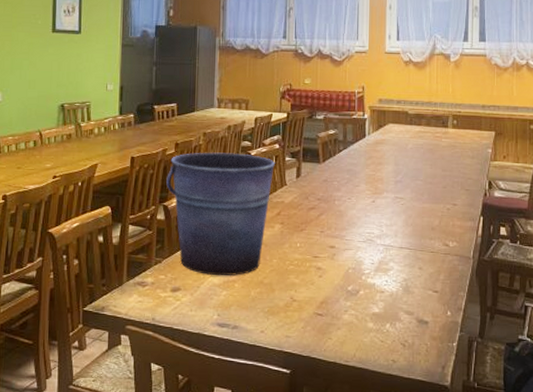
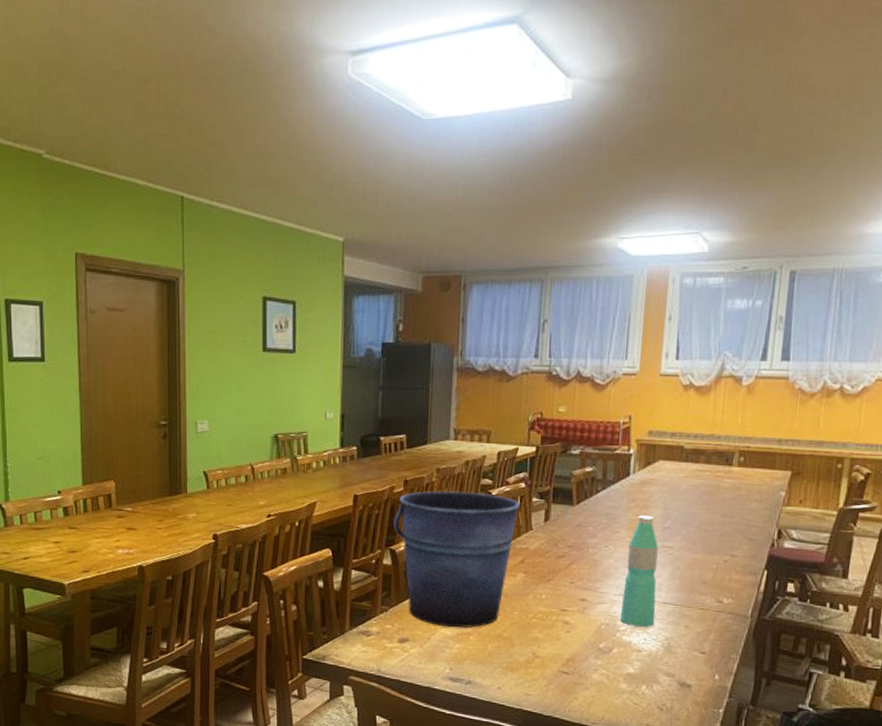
water bottle: none [364,171,394,270] -> present [620,515,659,627]

